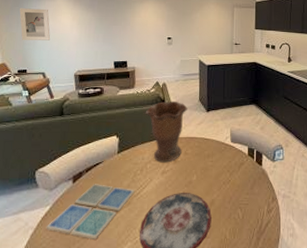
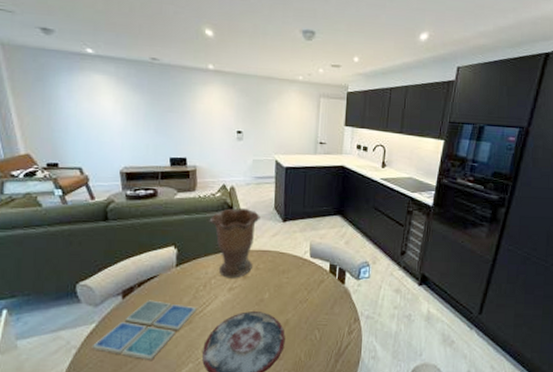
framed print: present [19,8,51,40] -> none [44,84,88,128]

